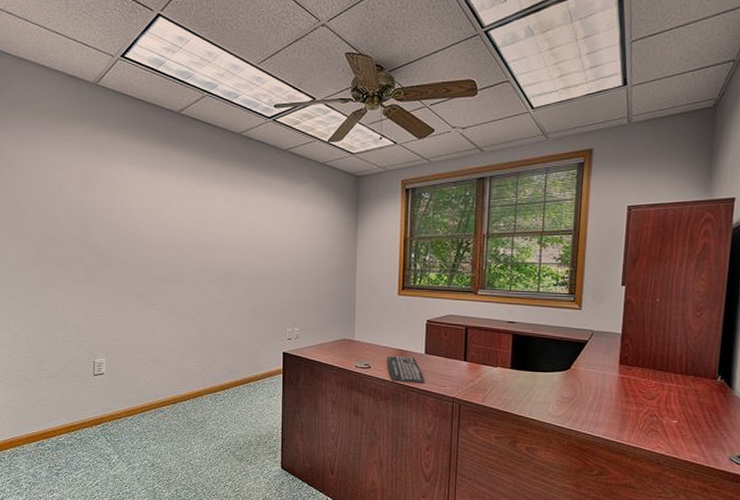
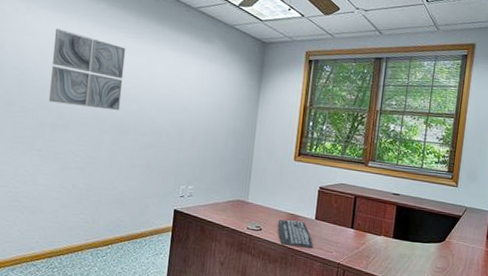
wall art: none [157,187,223,261] -> present [48,28,126,111]

